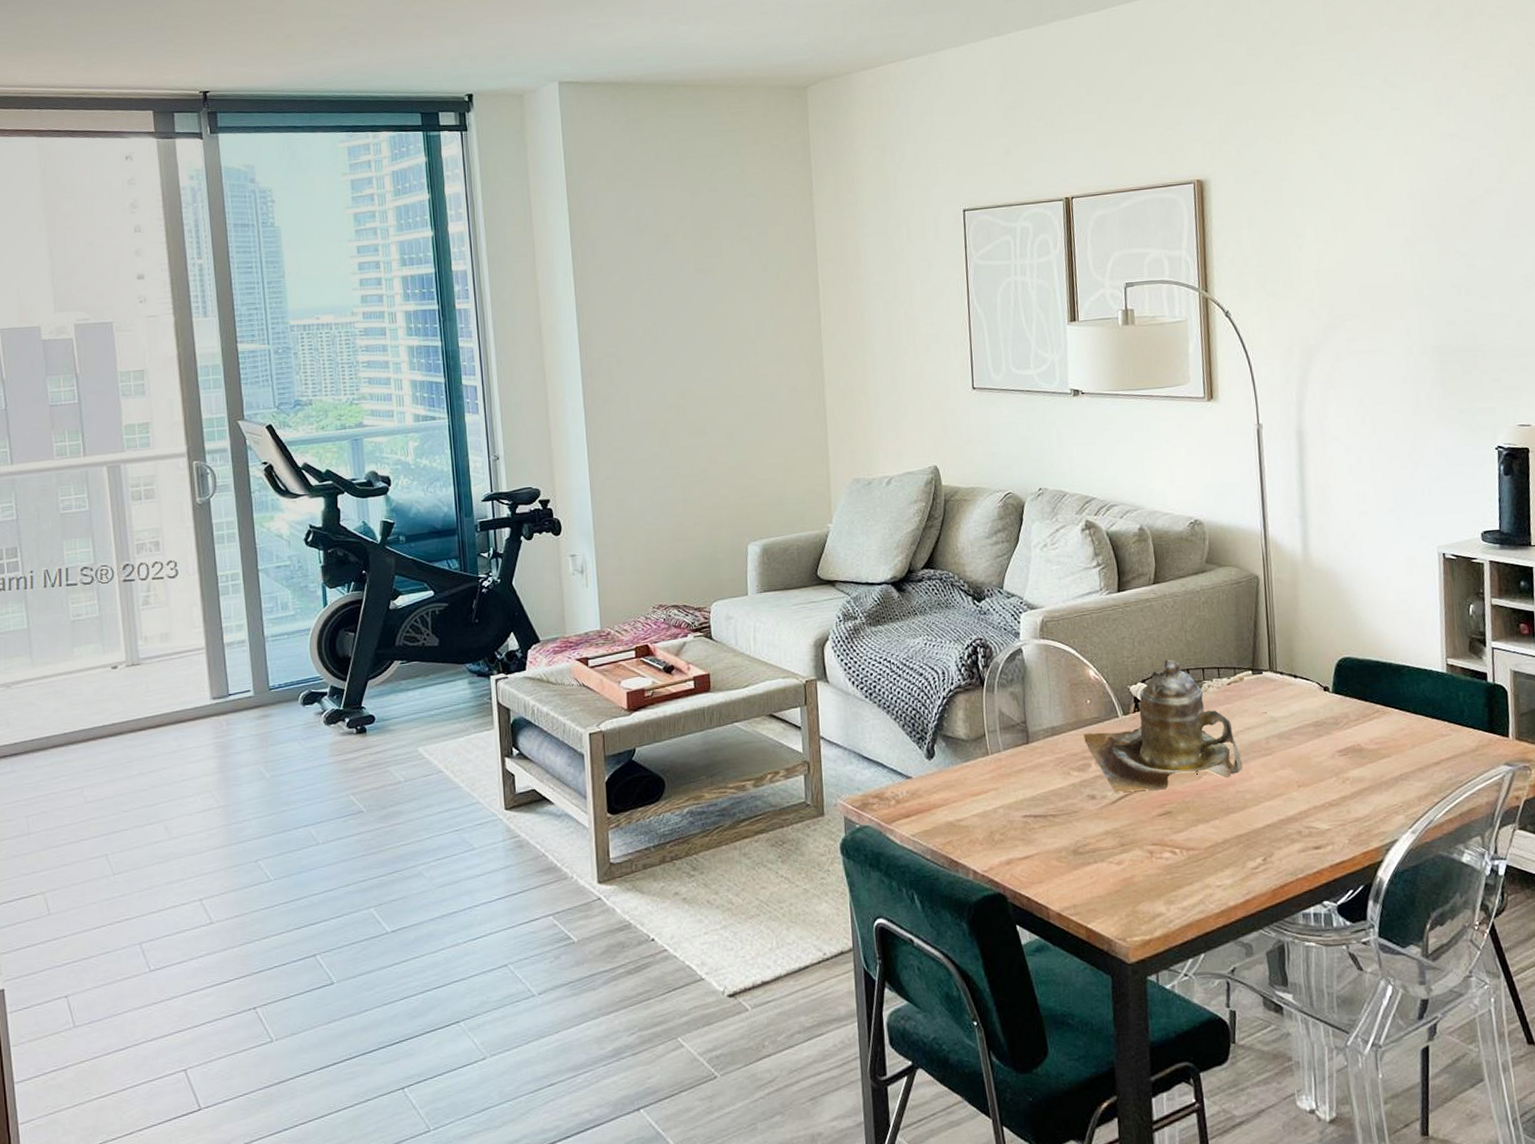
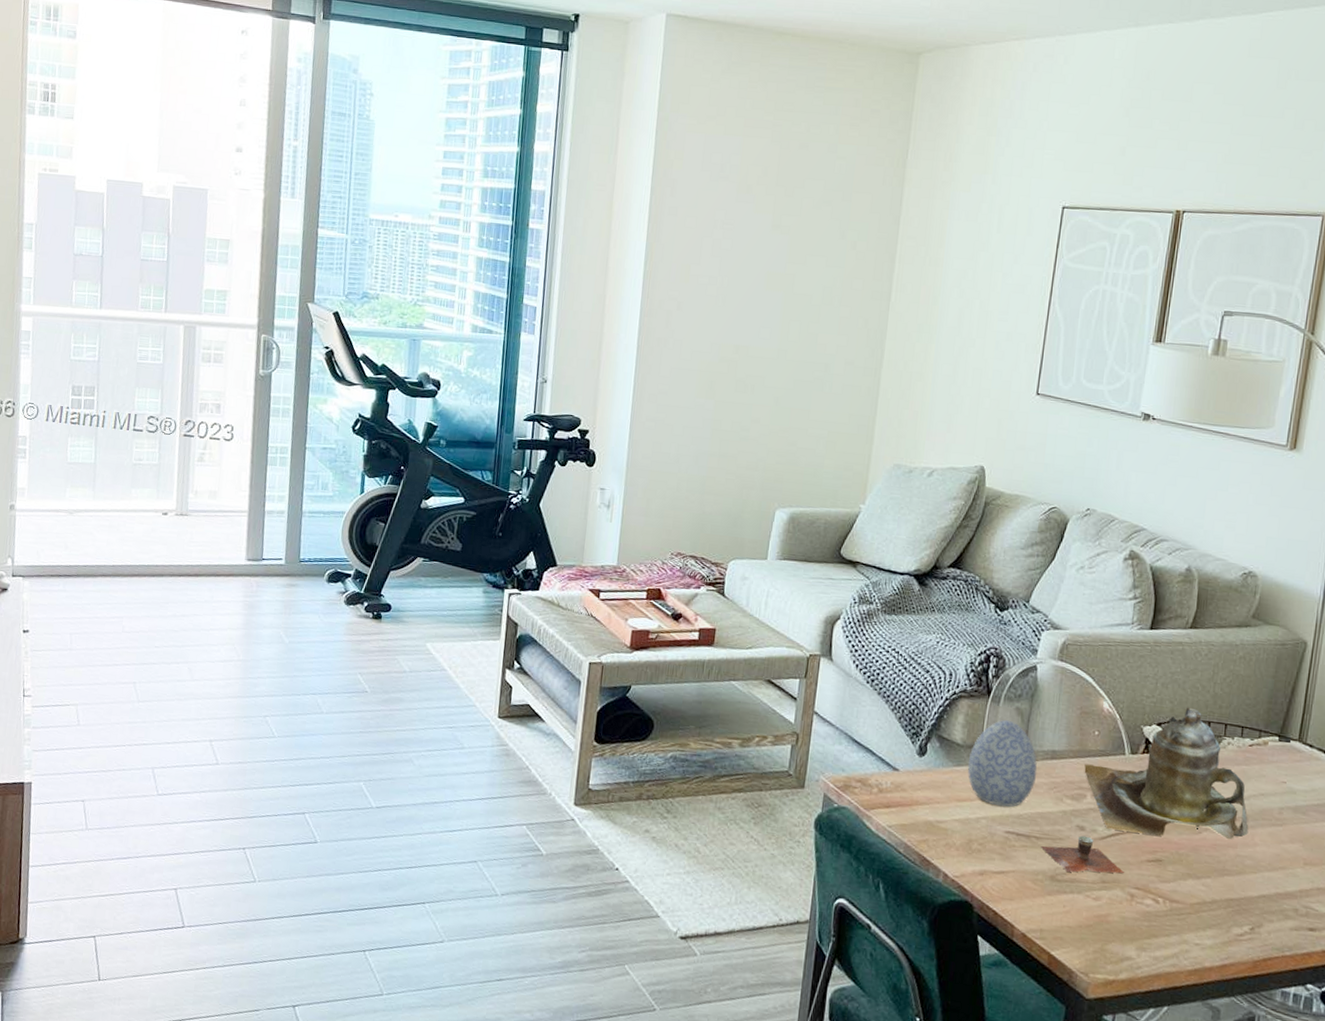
decorative egg: none [975,706,1042,793] -> present [967,719,1038,807]
cup: none [1058,804,1139,843] -> present [1040,835,1124,873]

